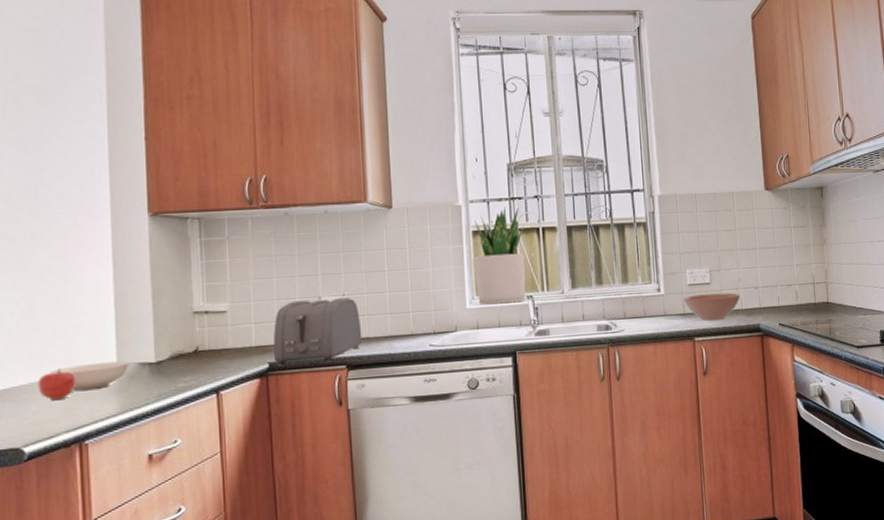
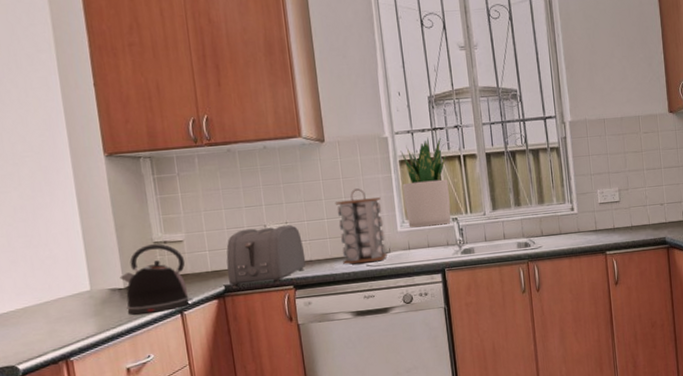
fruit: present [37,368,77,401] -> none [23,296,57,324]
bowl: present [49,361,128,392] -> none [32,287,101,316]
kettle: none [151,314,232,393] -> present [120,244,193,315]
spice rack: none [399,260,453,344] -> present [335,188,387,265]
bowl: present [682,292,741,321] -> none [594,209,648,236]

